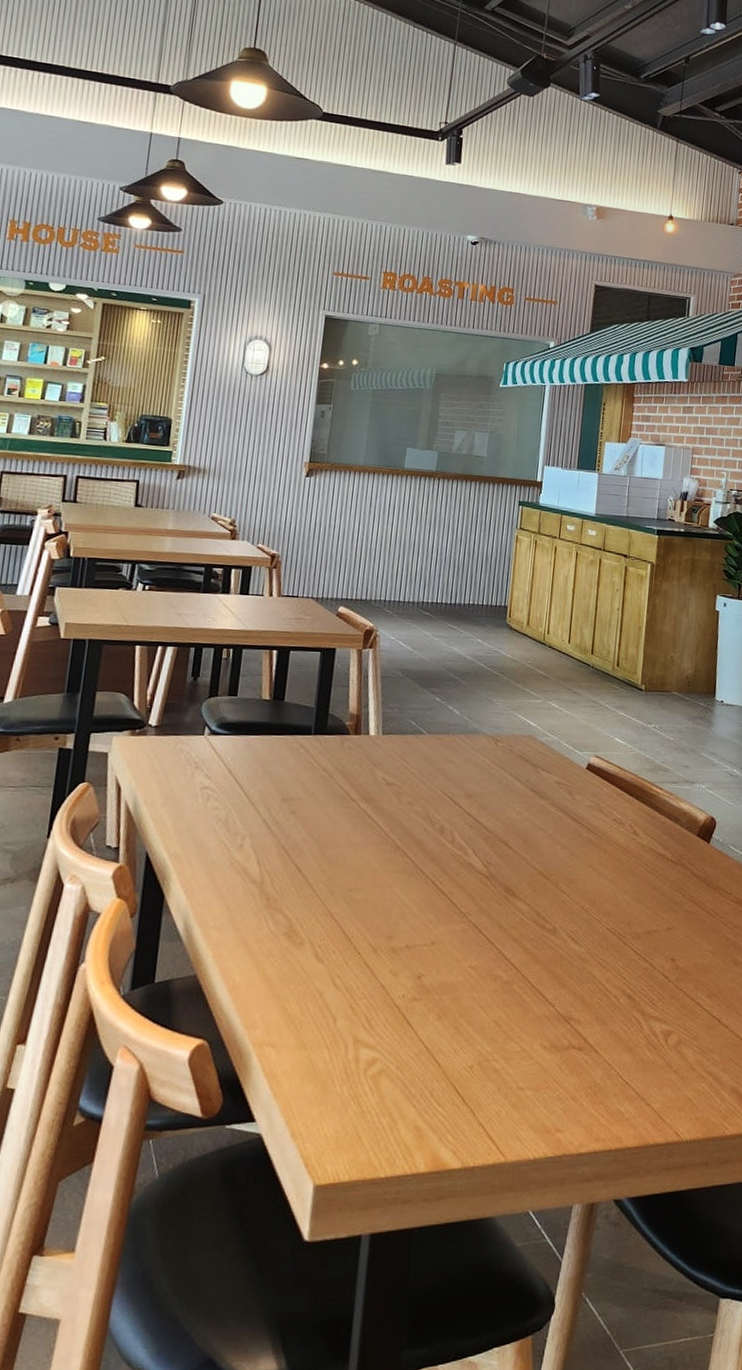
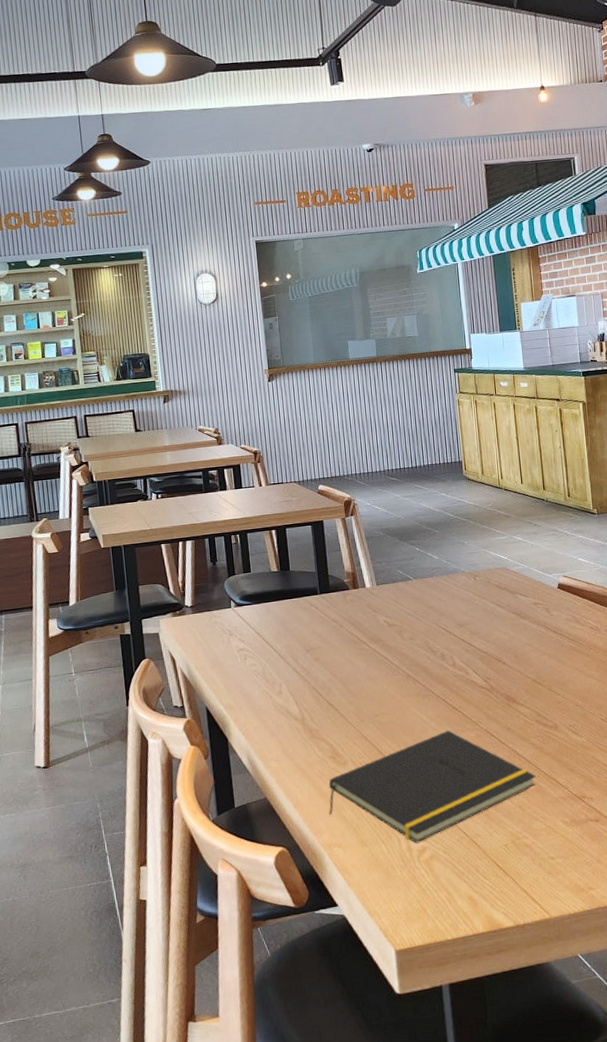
notepad: none [269,918,521,1053] -> present [328,730,536,843]

